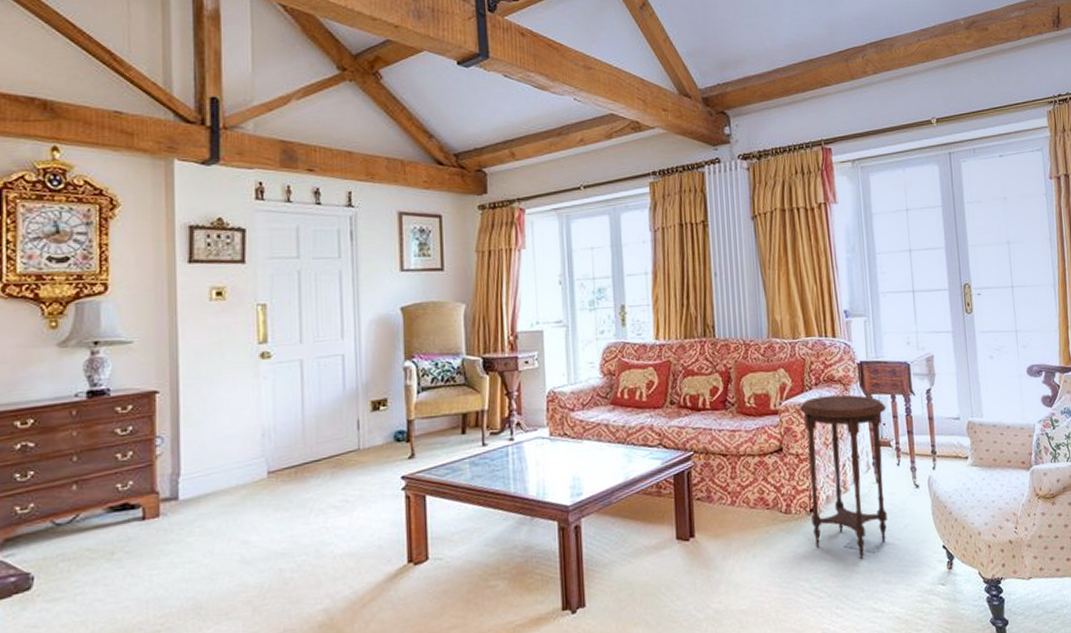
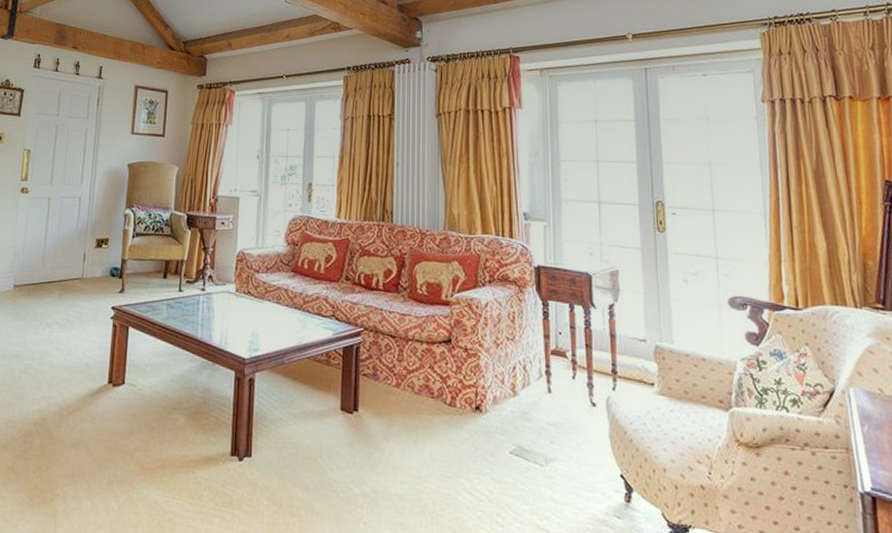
side table: present [800,394,887,560] -> none [472,294,564,471]

